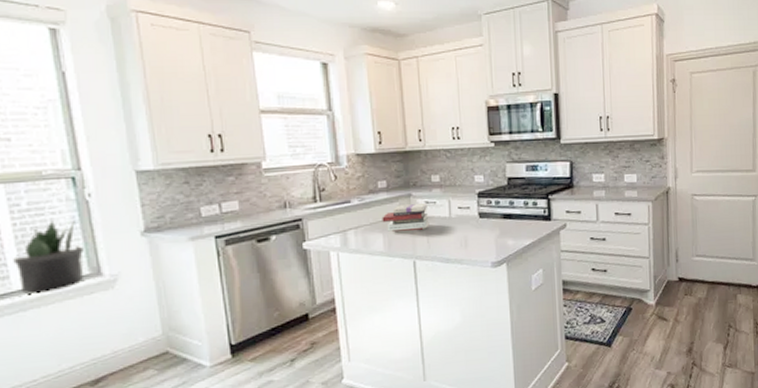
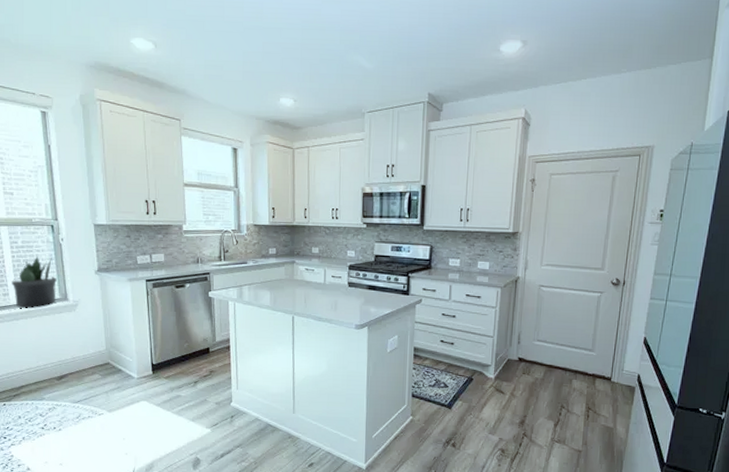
books: present [382,204,430,232] -> none [270,269,308,291]

